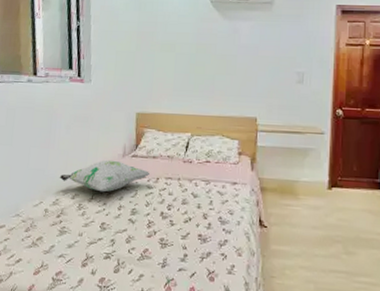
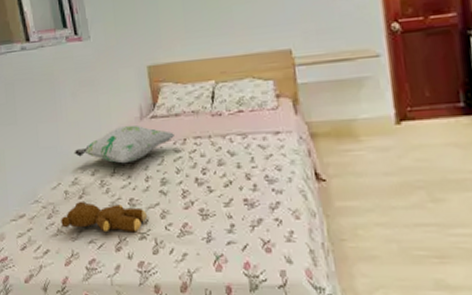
teddy bear: none [36,219,115,252] -> present [61,201,148,233]

